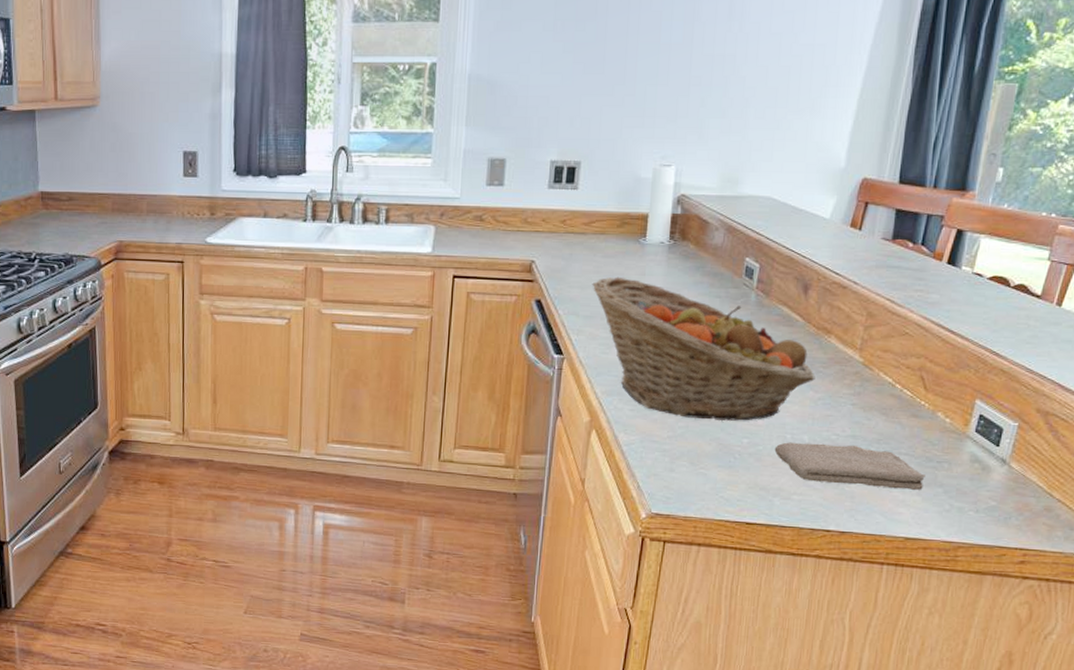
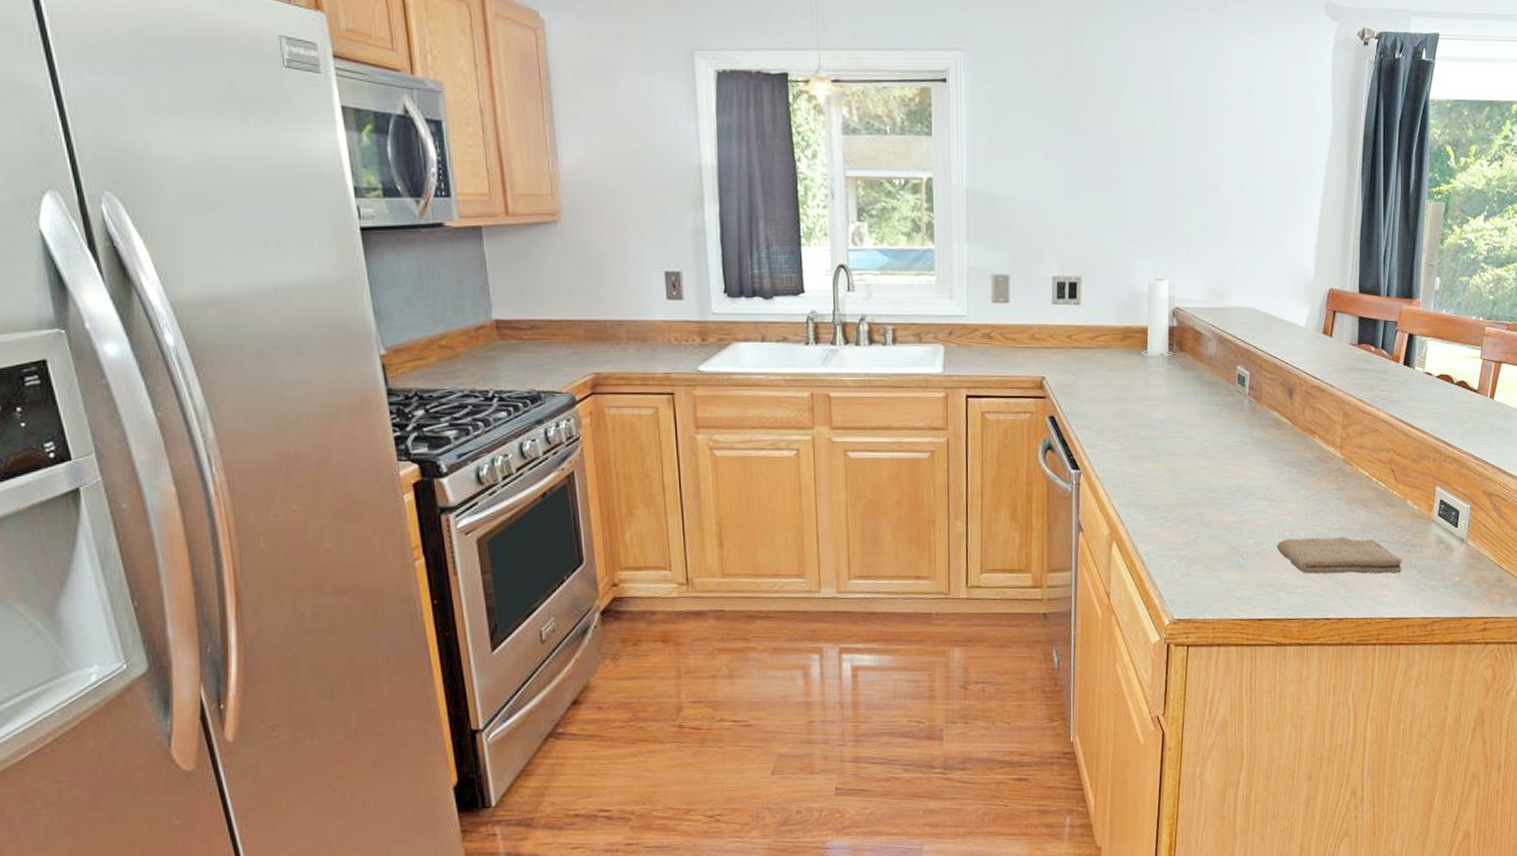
fruit basket: present [592,276,815,421] -> none [1101,389,1305,523]

